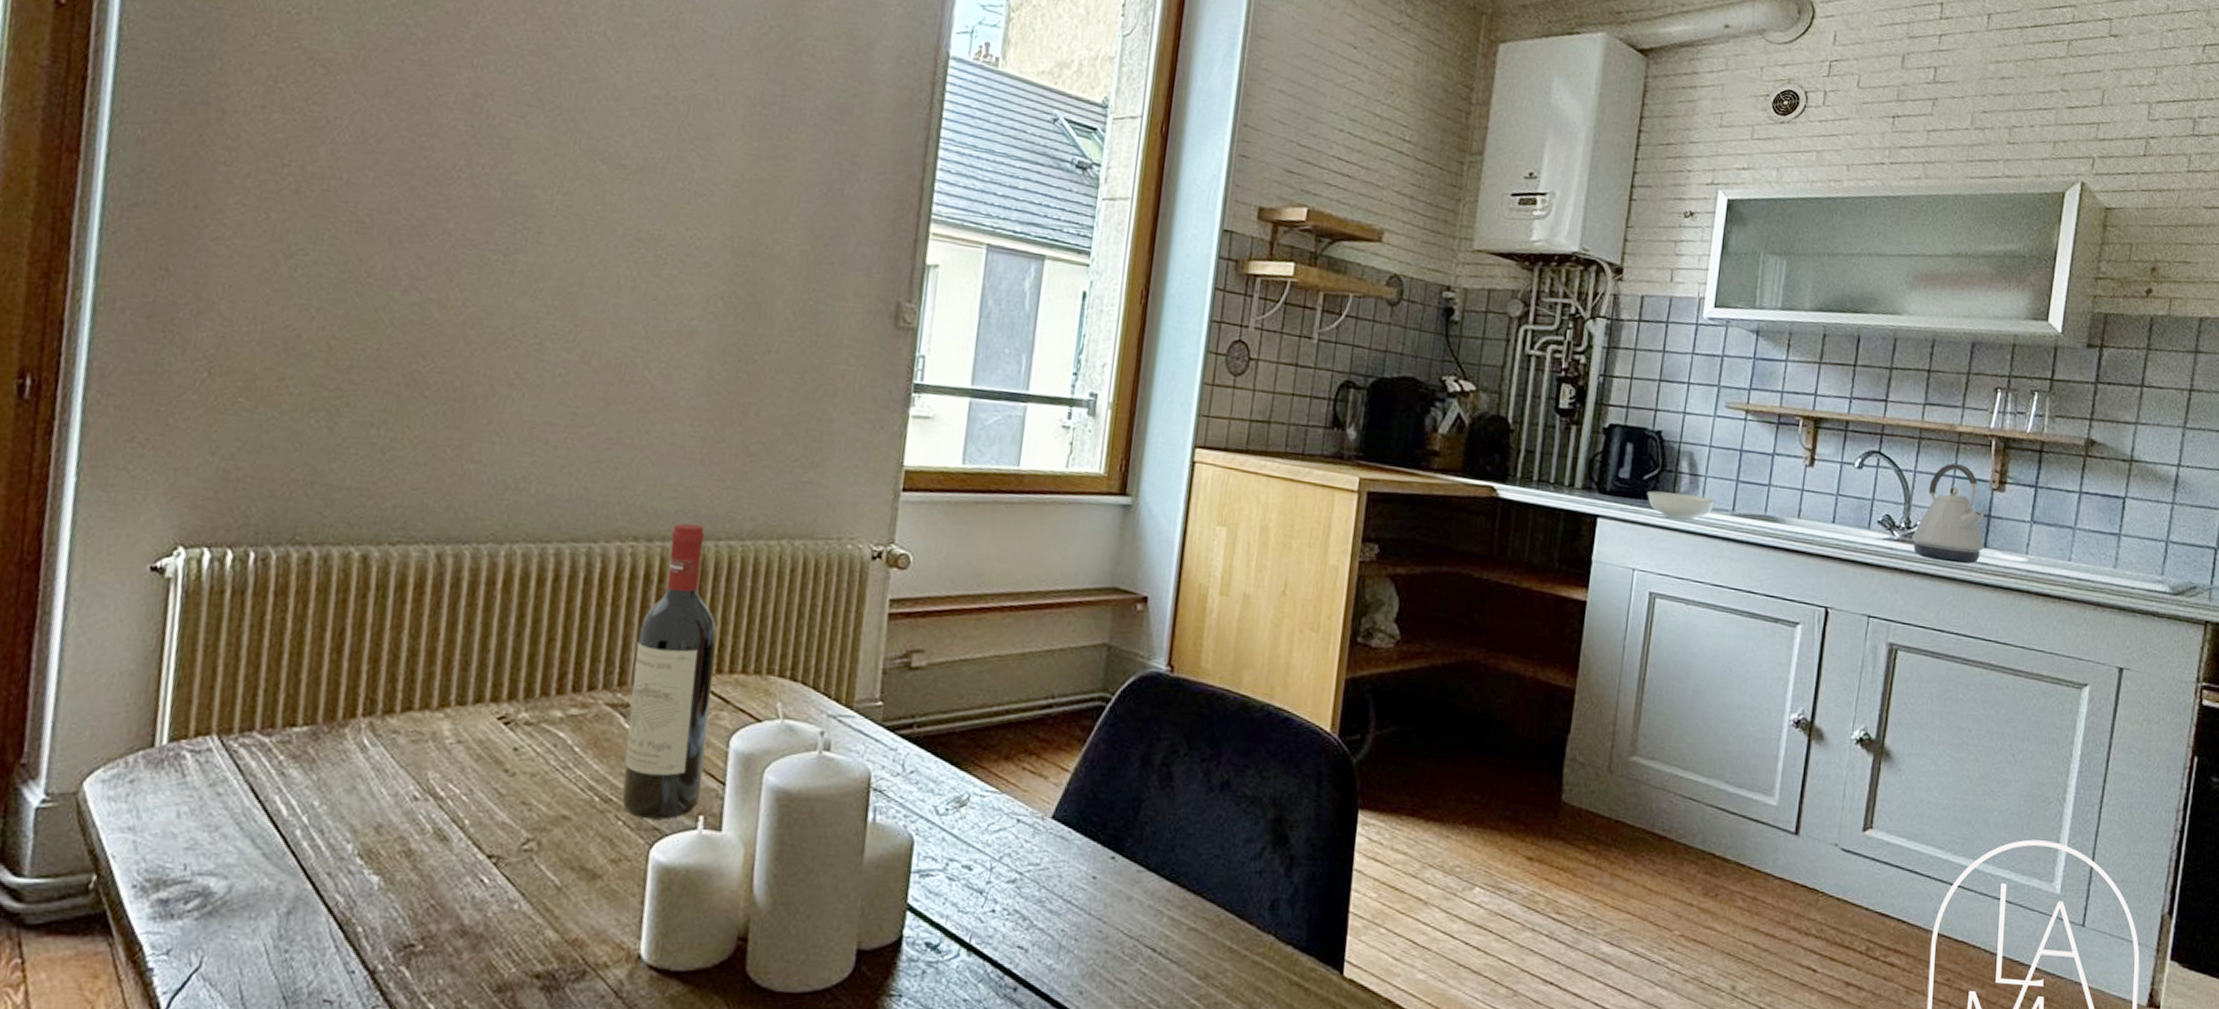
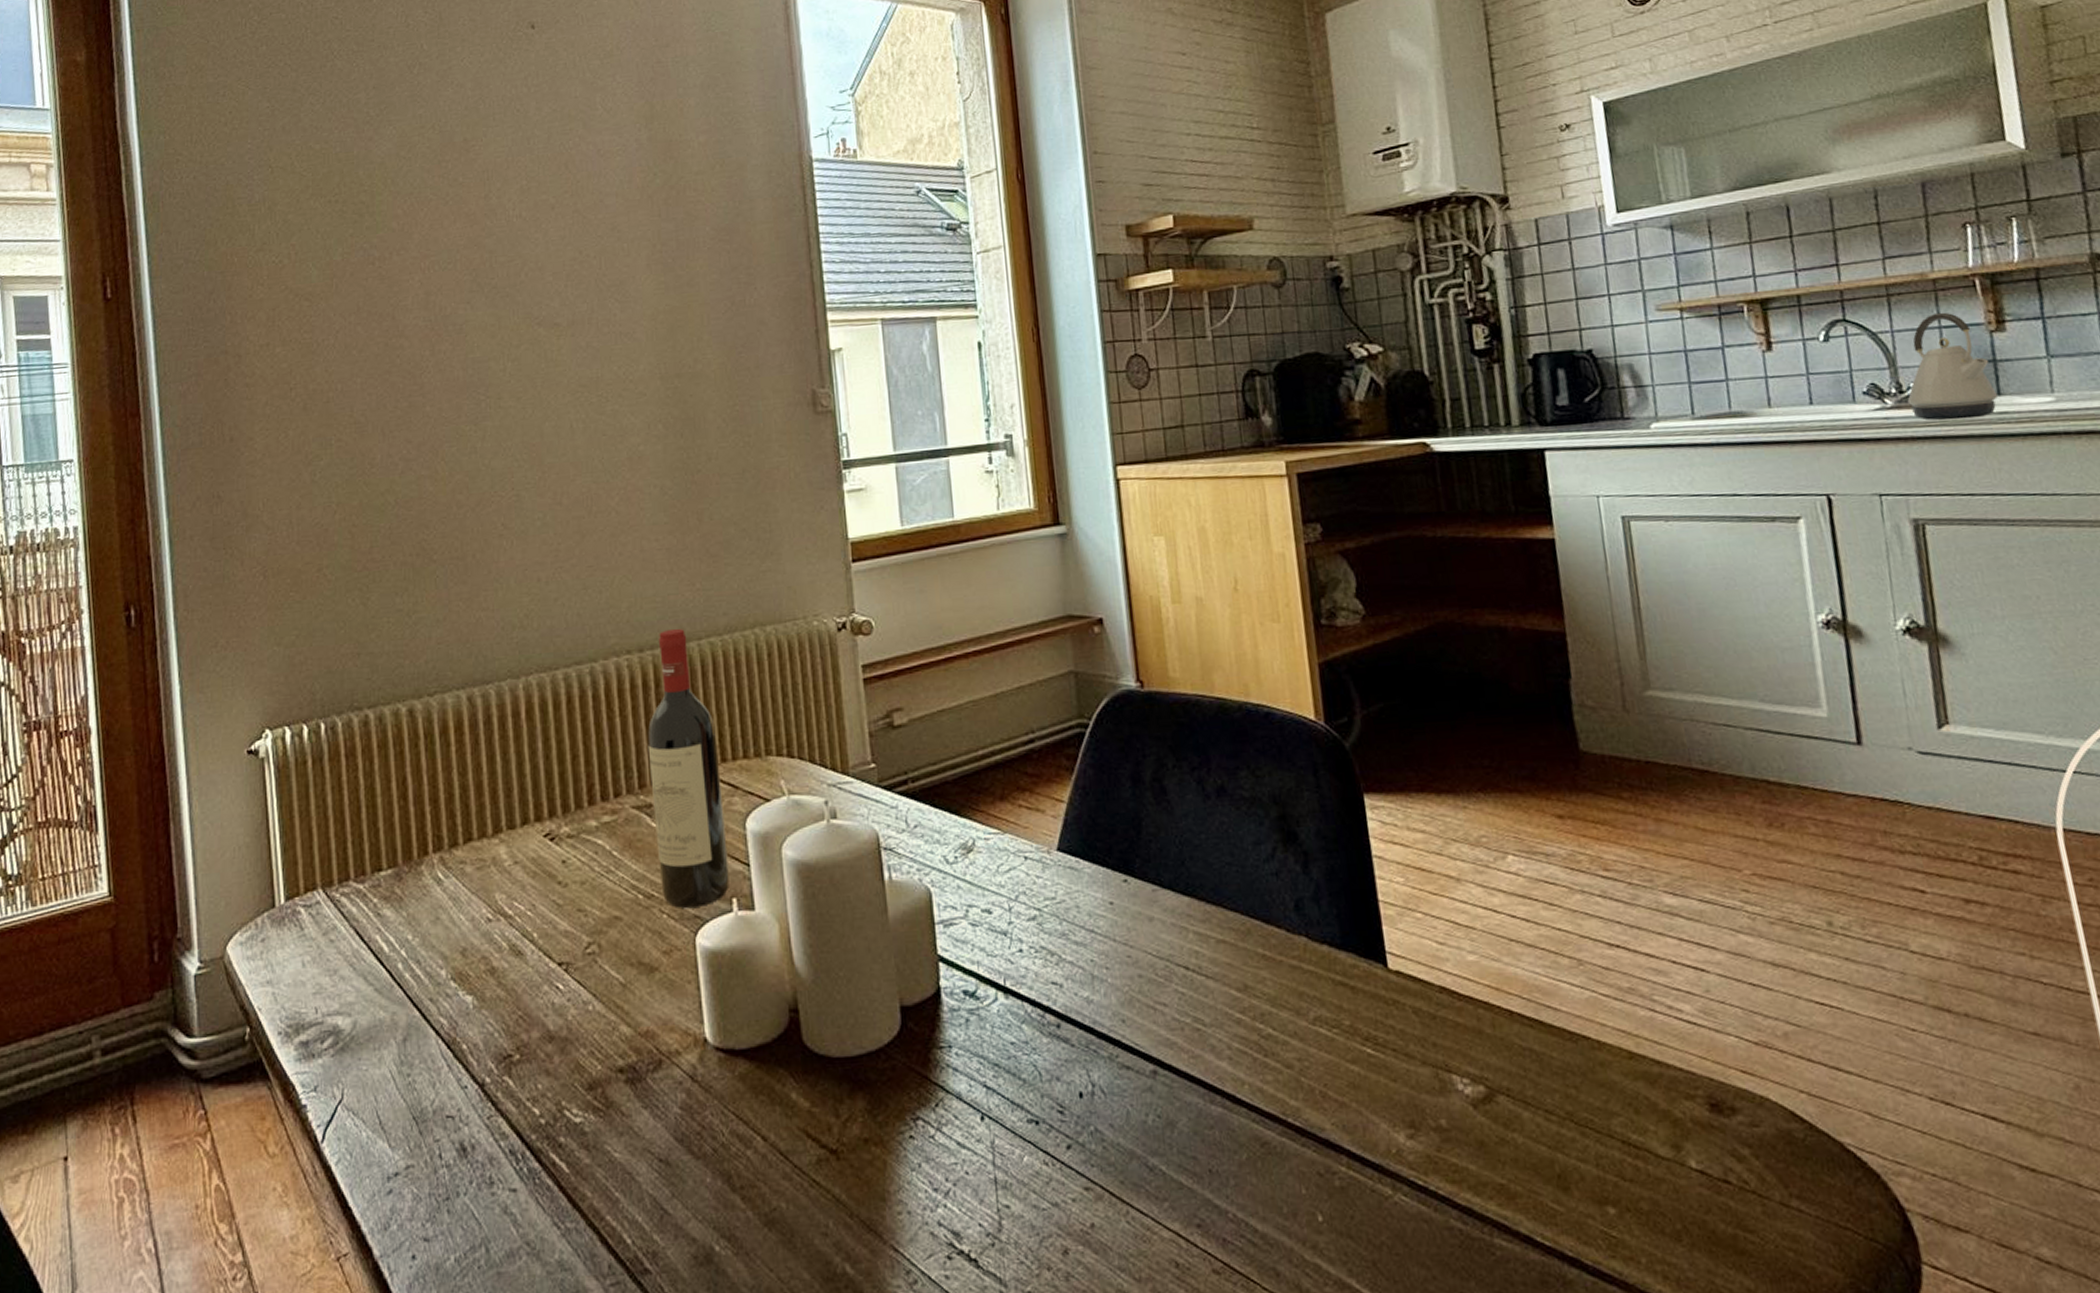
bowl: present [1647,490,1715,521] -> none [1592,406,1671,437]

